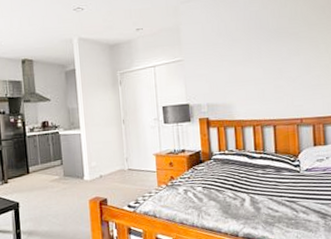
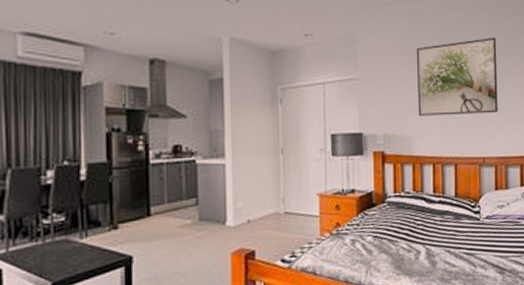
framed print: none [232,12,313,87] -> present [416,37,498,116]

